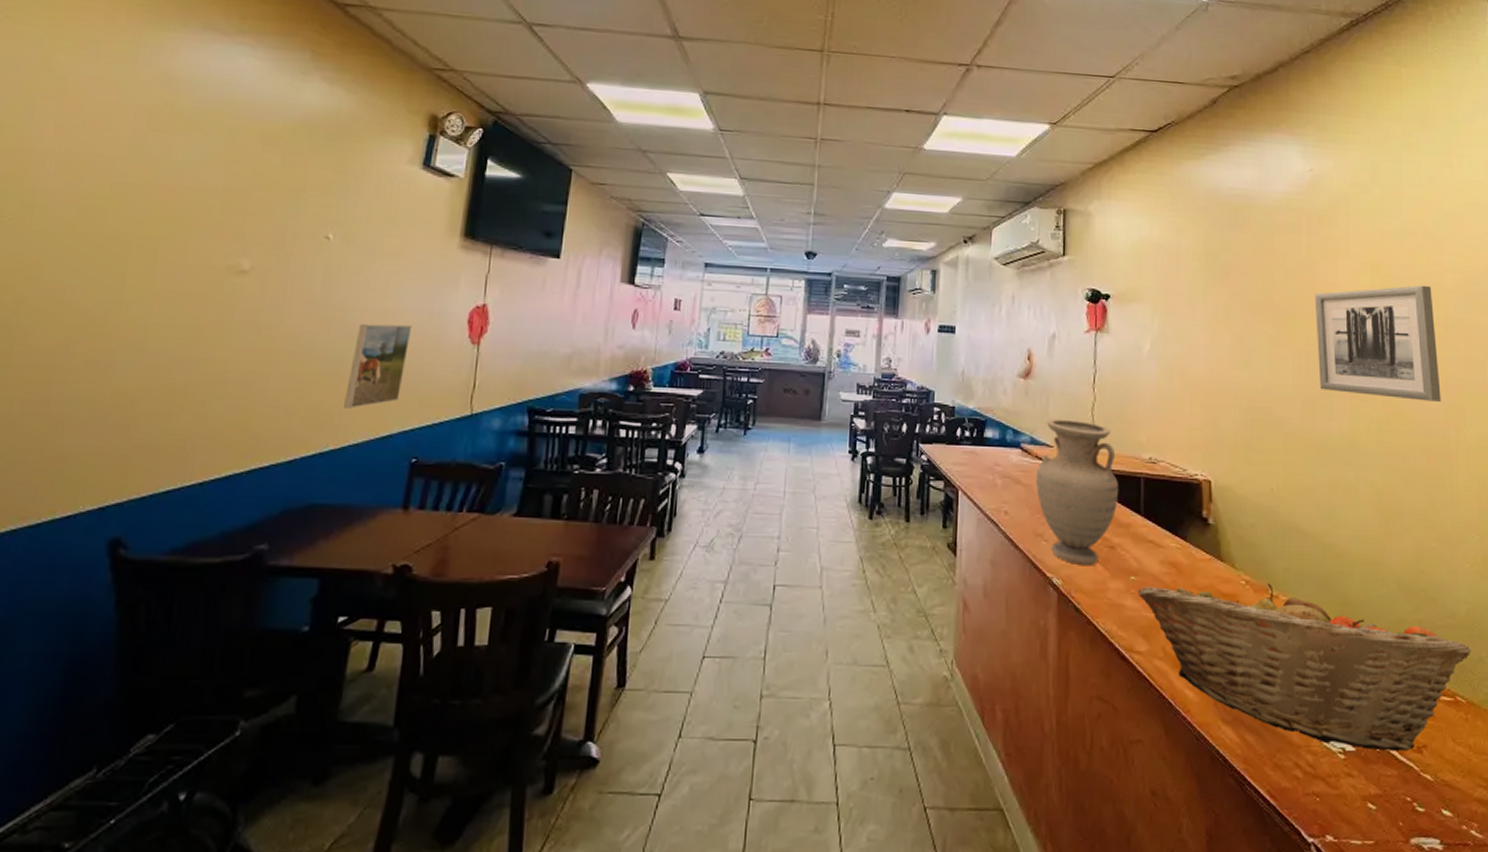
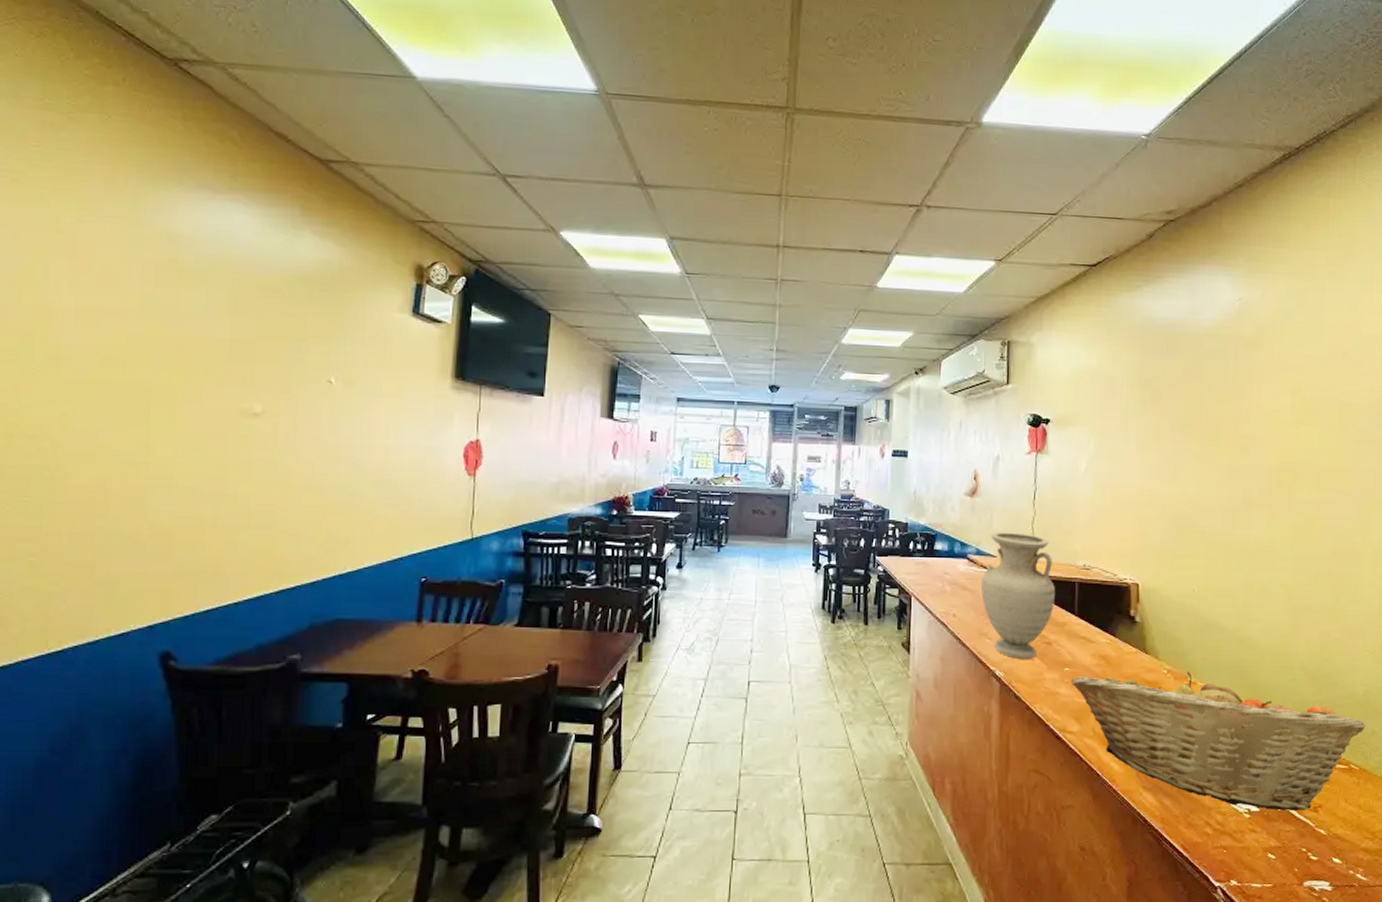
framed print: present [344,323,413,409] -> none [357,459,414,535]
wall art: present [1314,285,1441,402] -> none [1238,404,1351,510]

